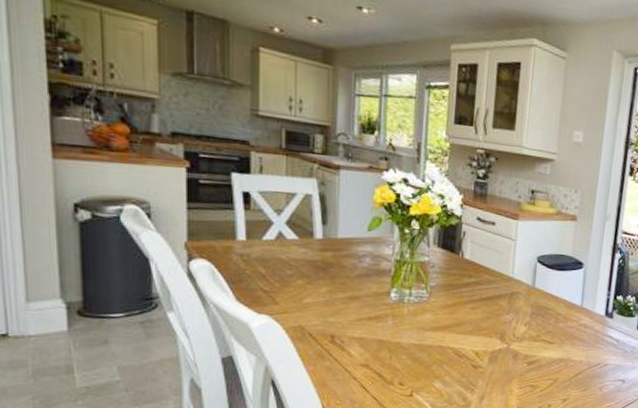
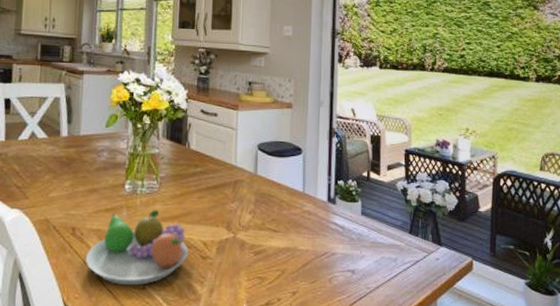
fruit bowl: none [347,319,459,393] -> present [86,210,189,286]

